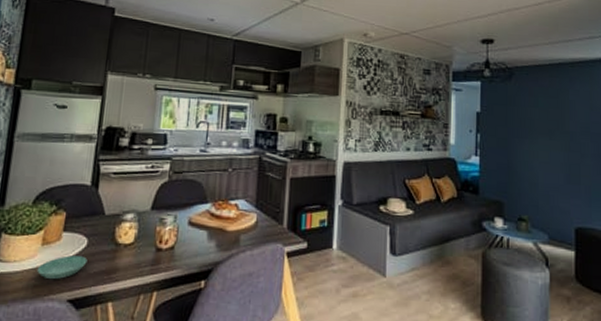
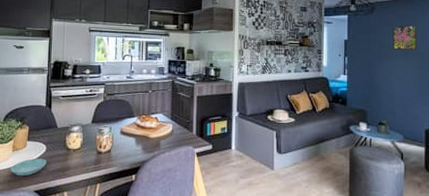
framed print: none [535,96,564,128] -> present [392,25,417,50]

